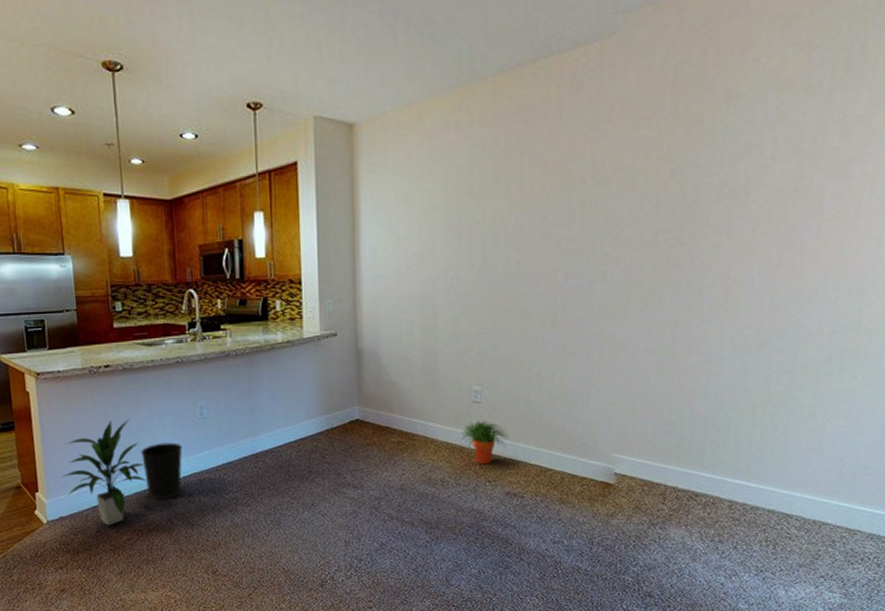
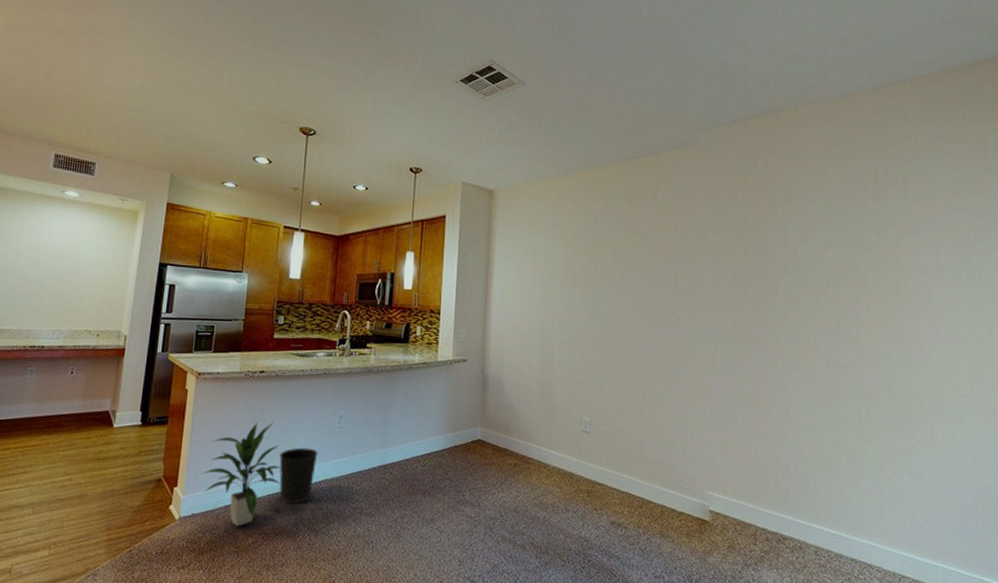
potted plant: present [461,421,509,465] -> none [571,450,614,493]

